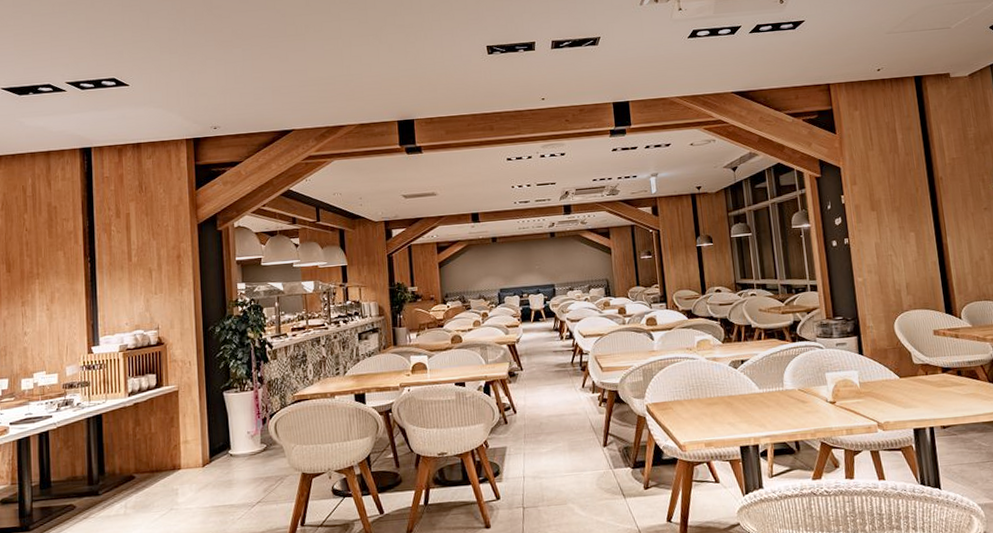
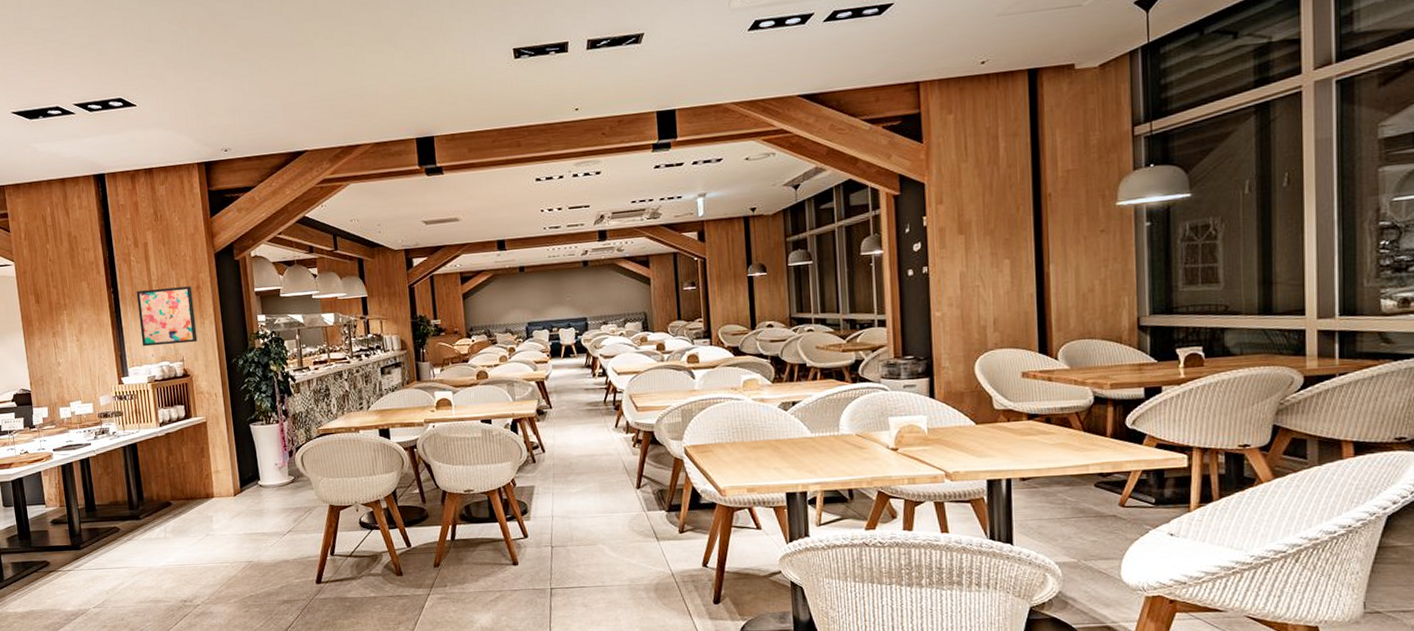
wall art: none [114,255,175,316] -> present [136,286,198,347]

